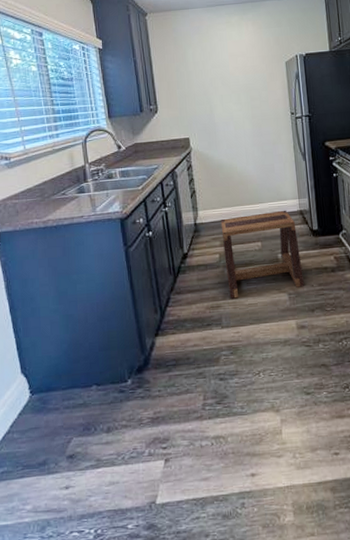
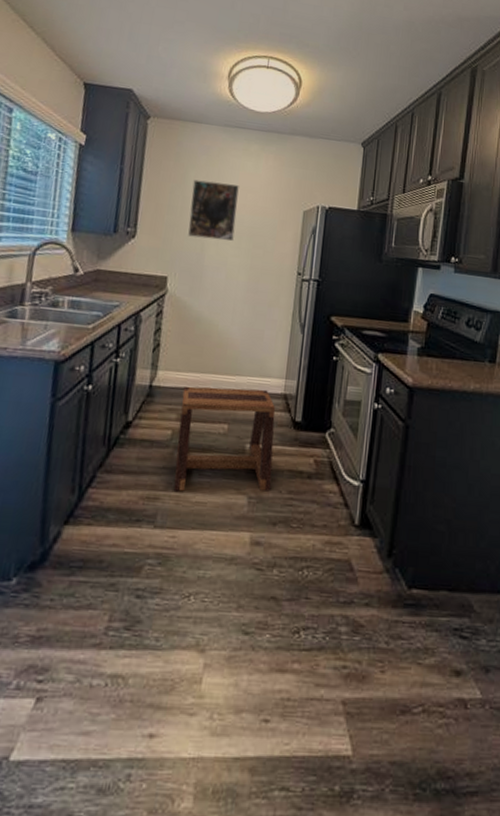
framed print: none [192,53,234,102] -> present [188,179,239,241]

